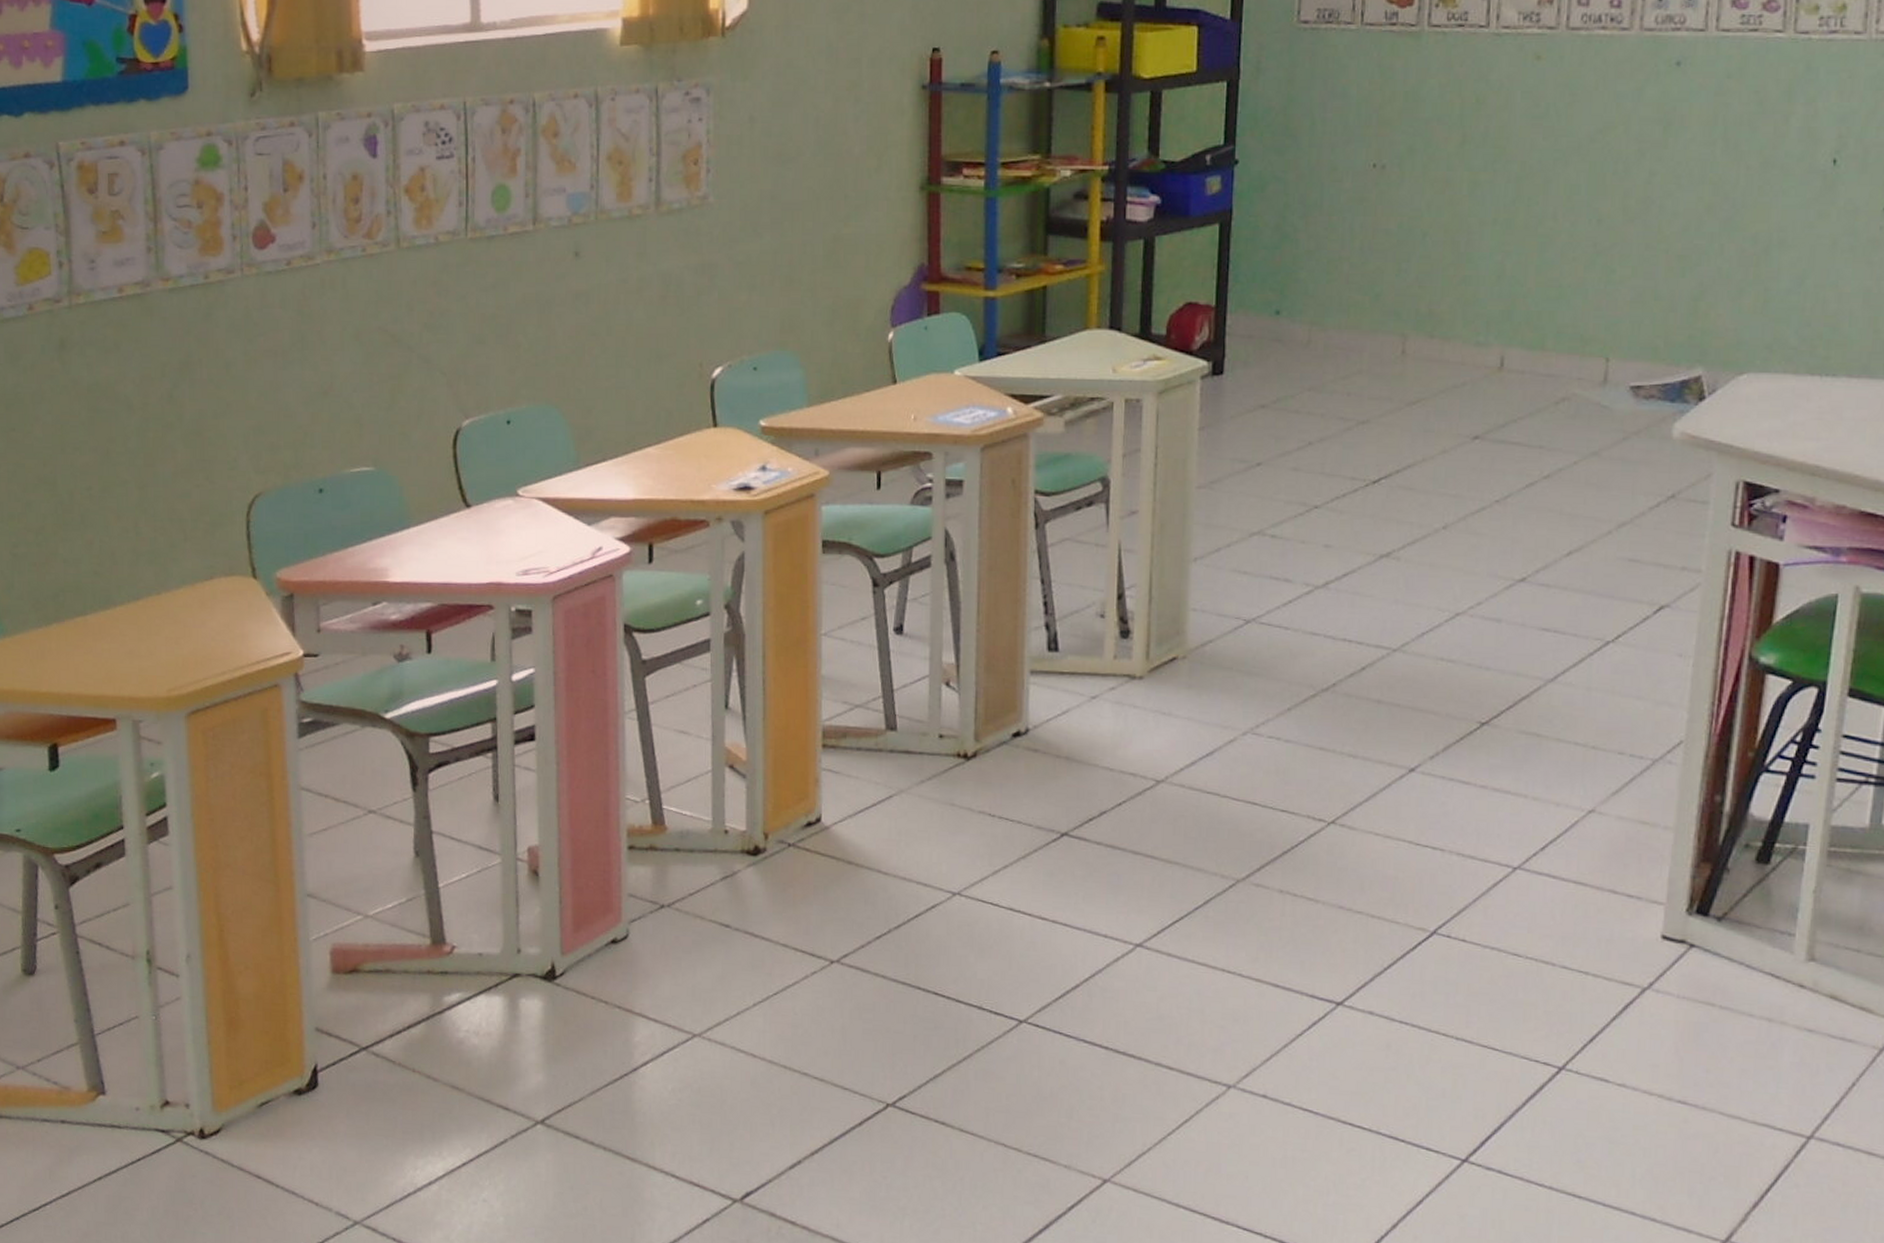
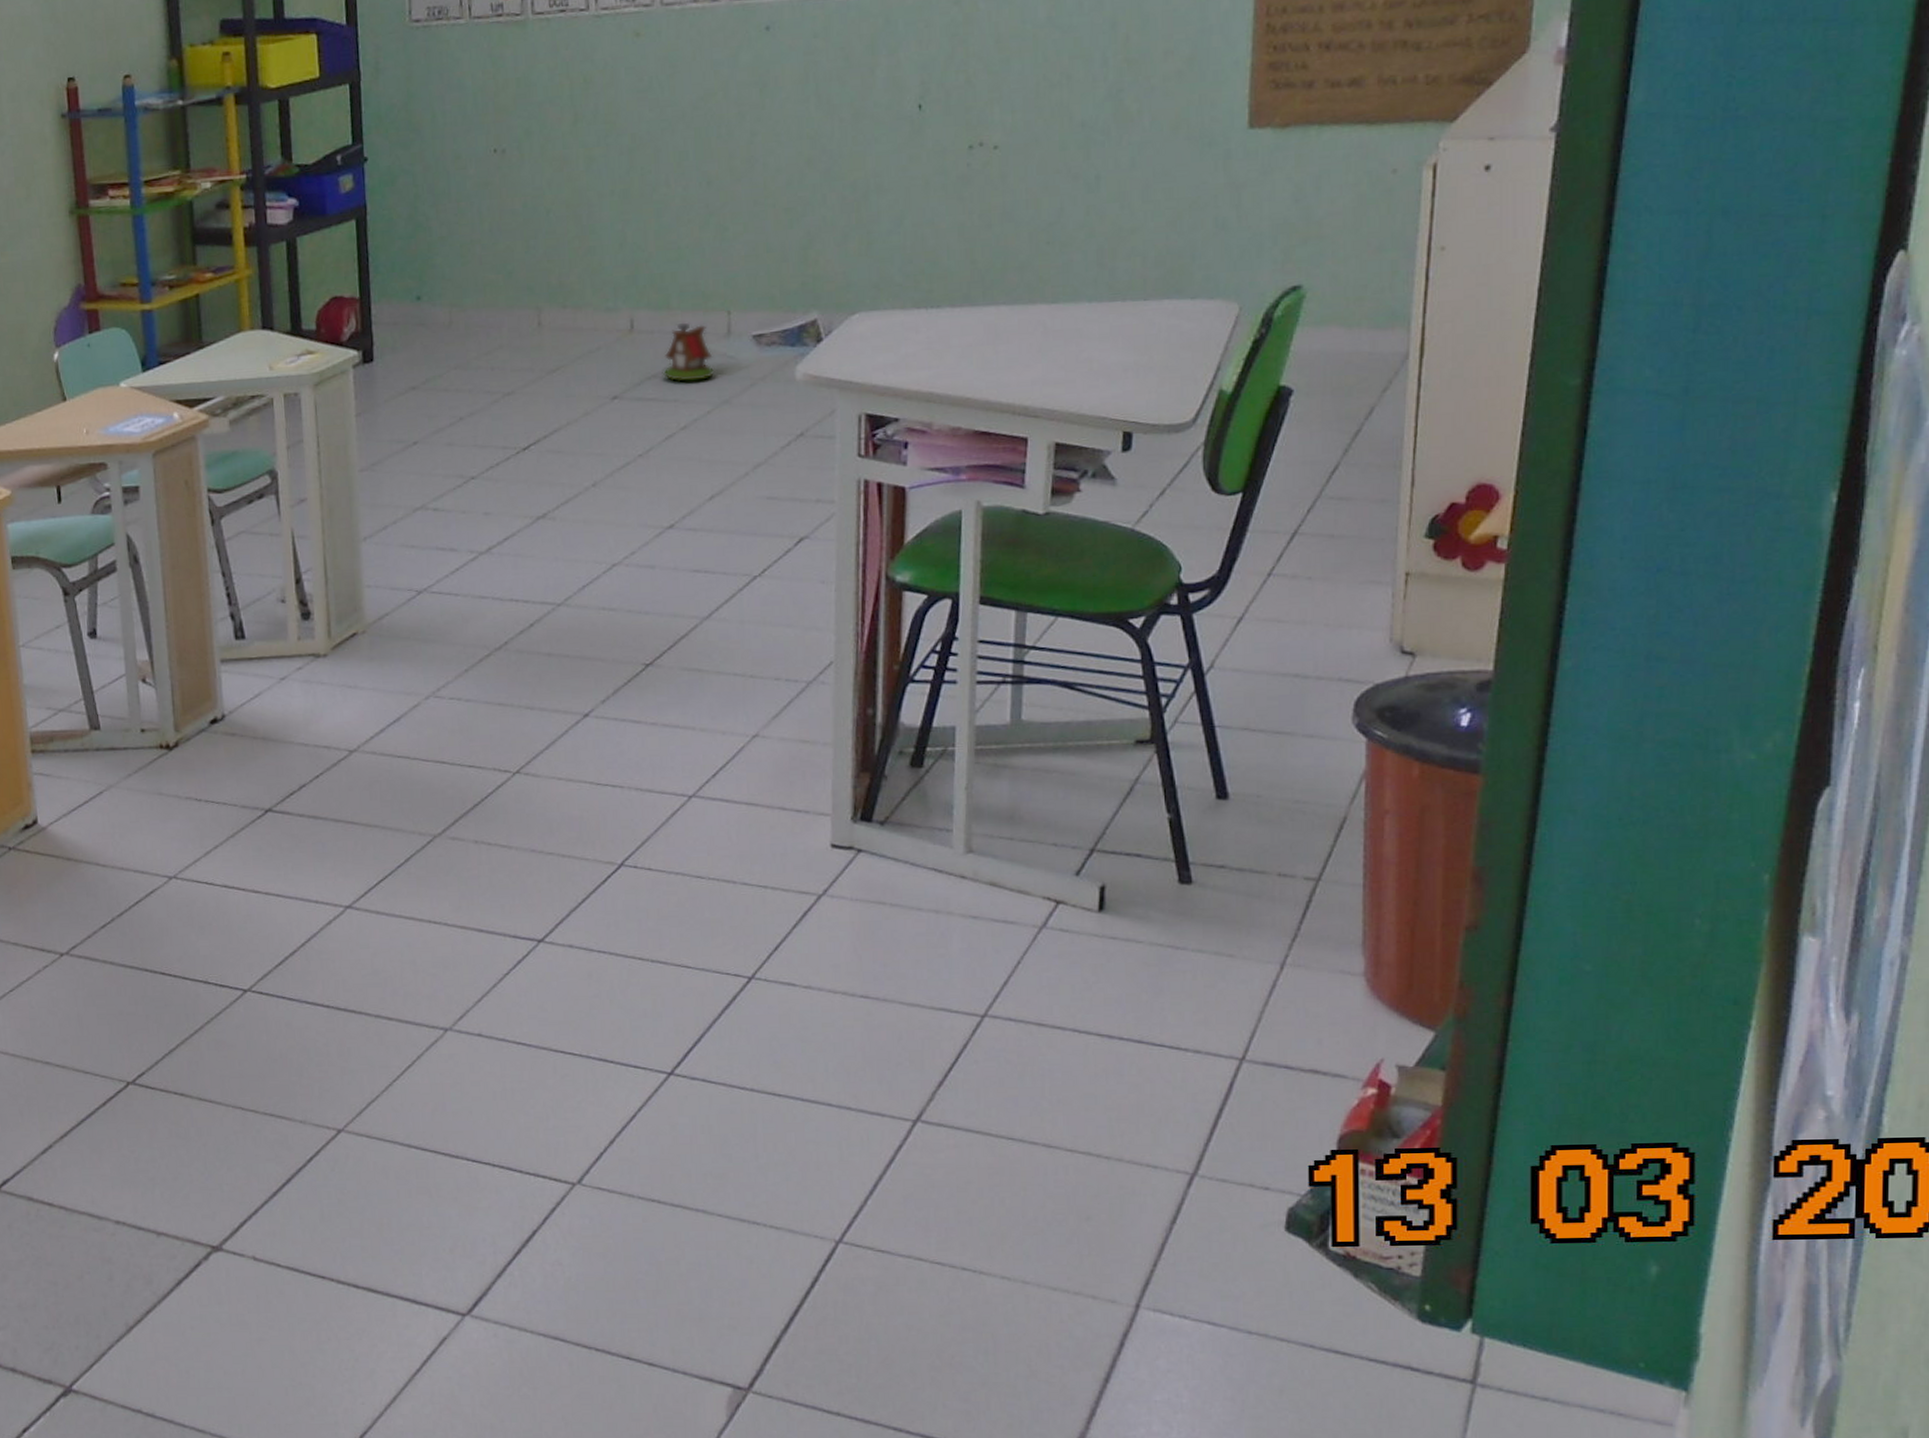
toy house: none [1530,365,1586,428] -> present [663,322,715,382]

